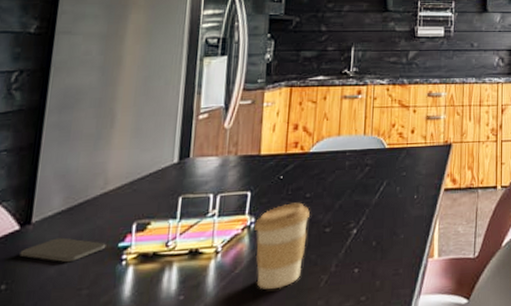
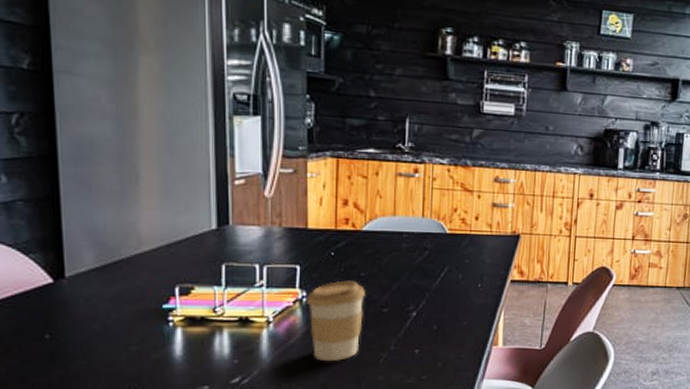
smartphone: present [20,237,106,263] -> none [58,294,150,319]

